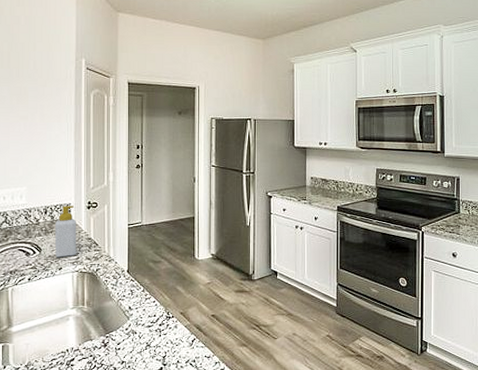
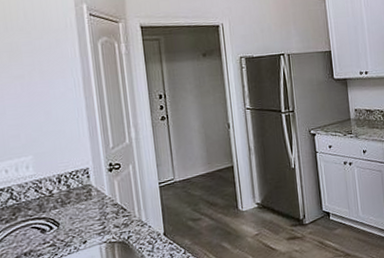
soap bottle: present [55,206,77,258] -> none [72,170,103,230]

